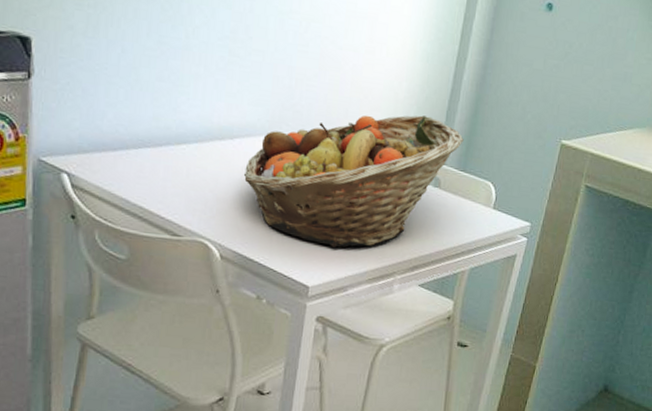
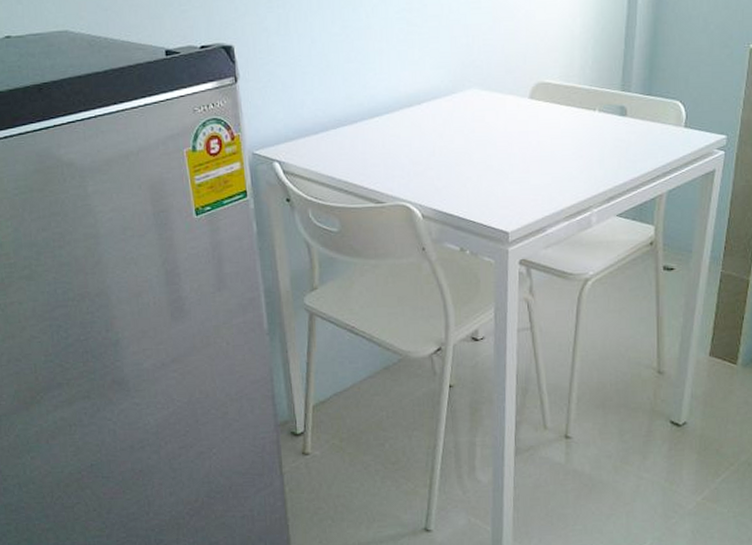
fruit basket: present [243,115,464,248] -> none [434,47,646,191]

